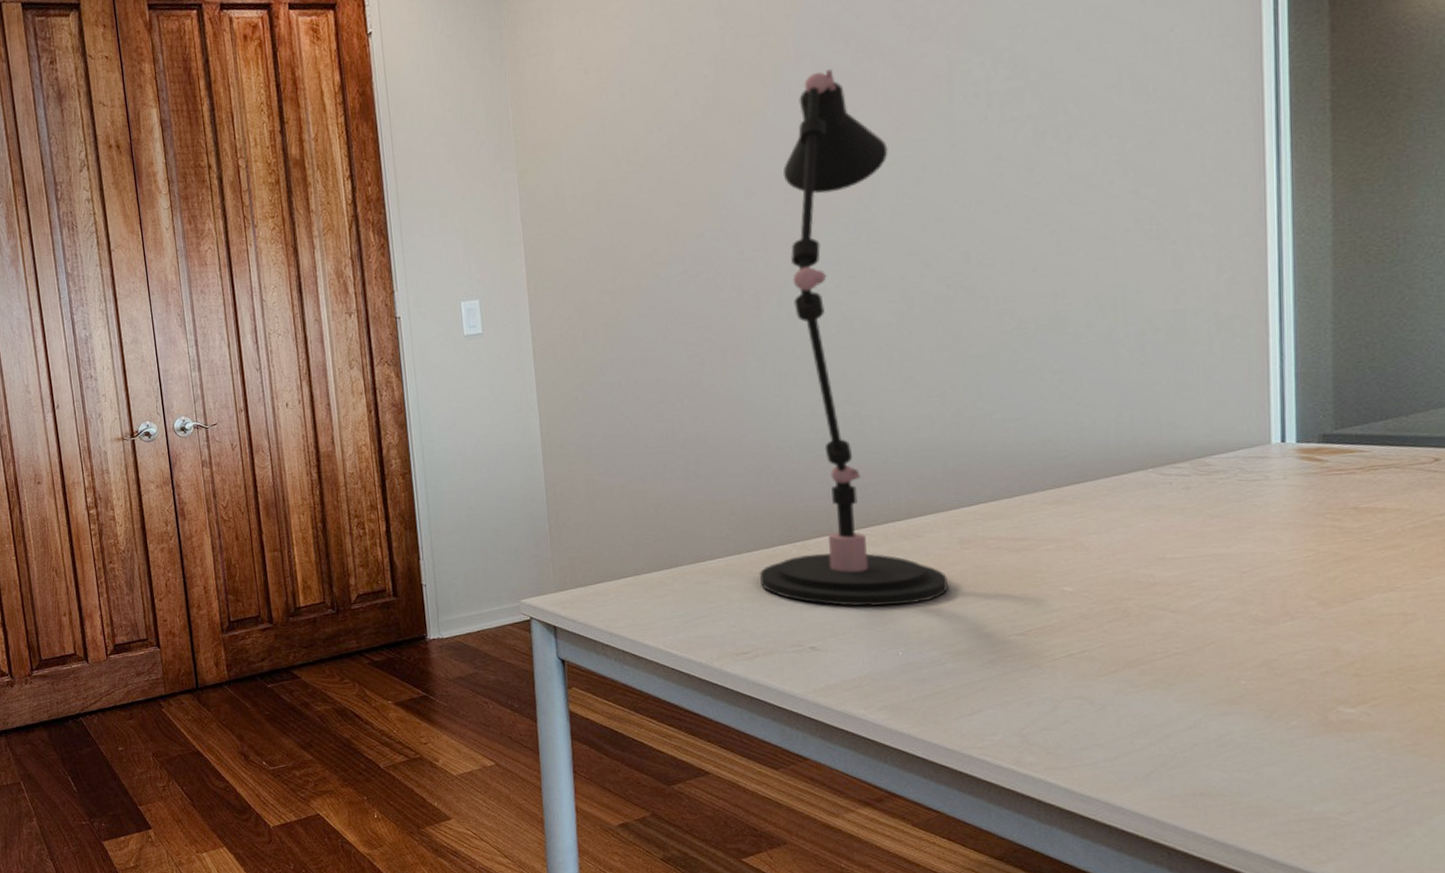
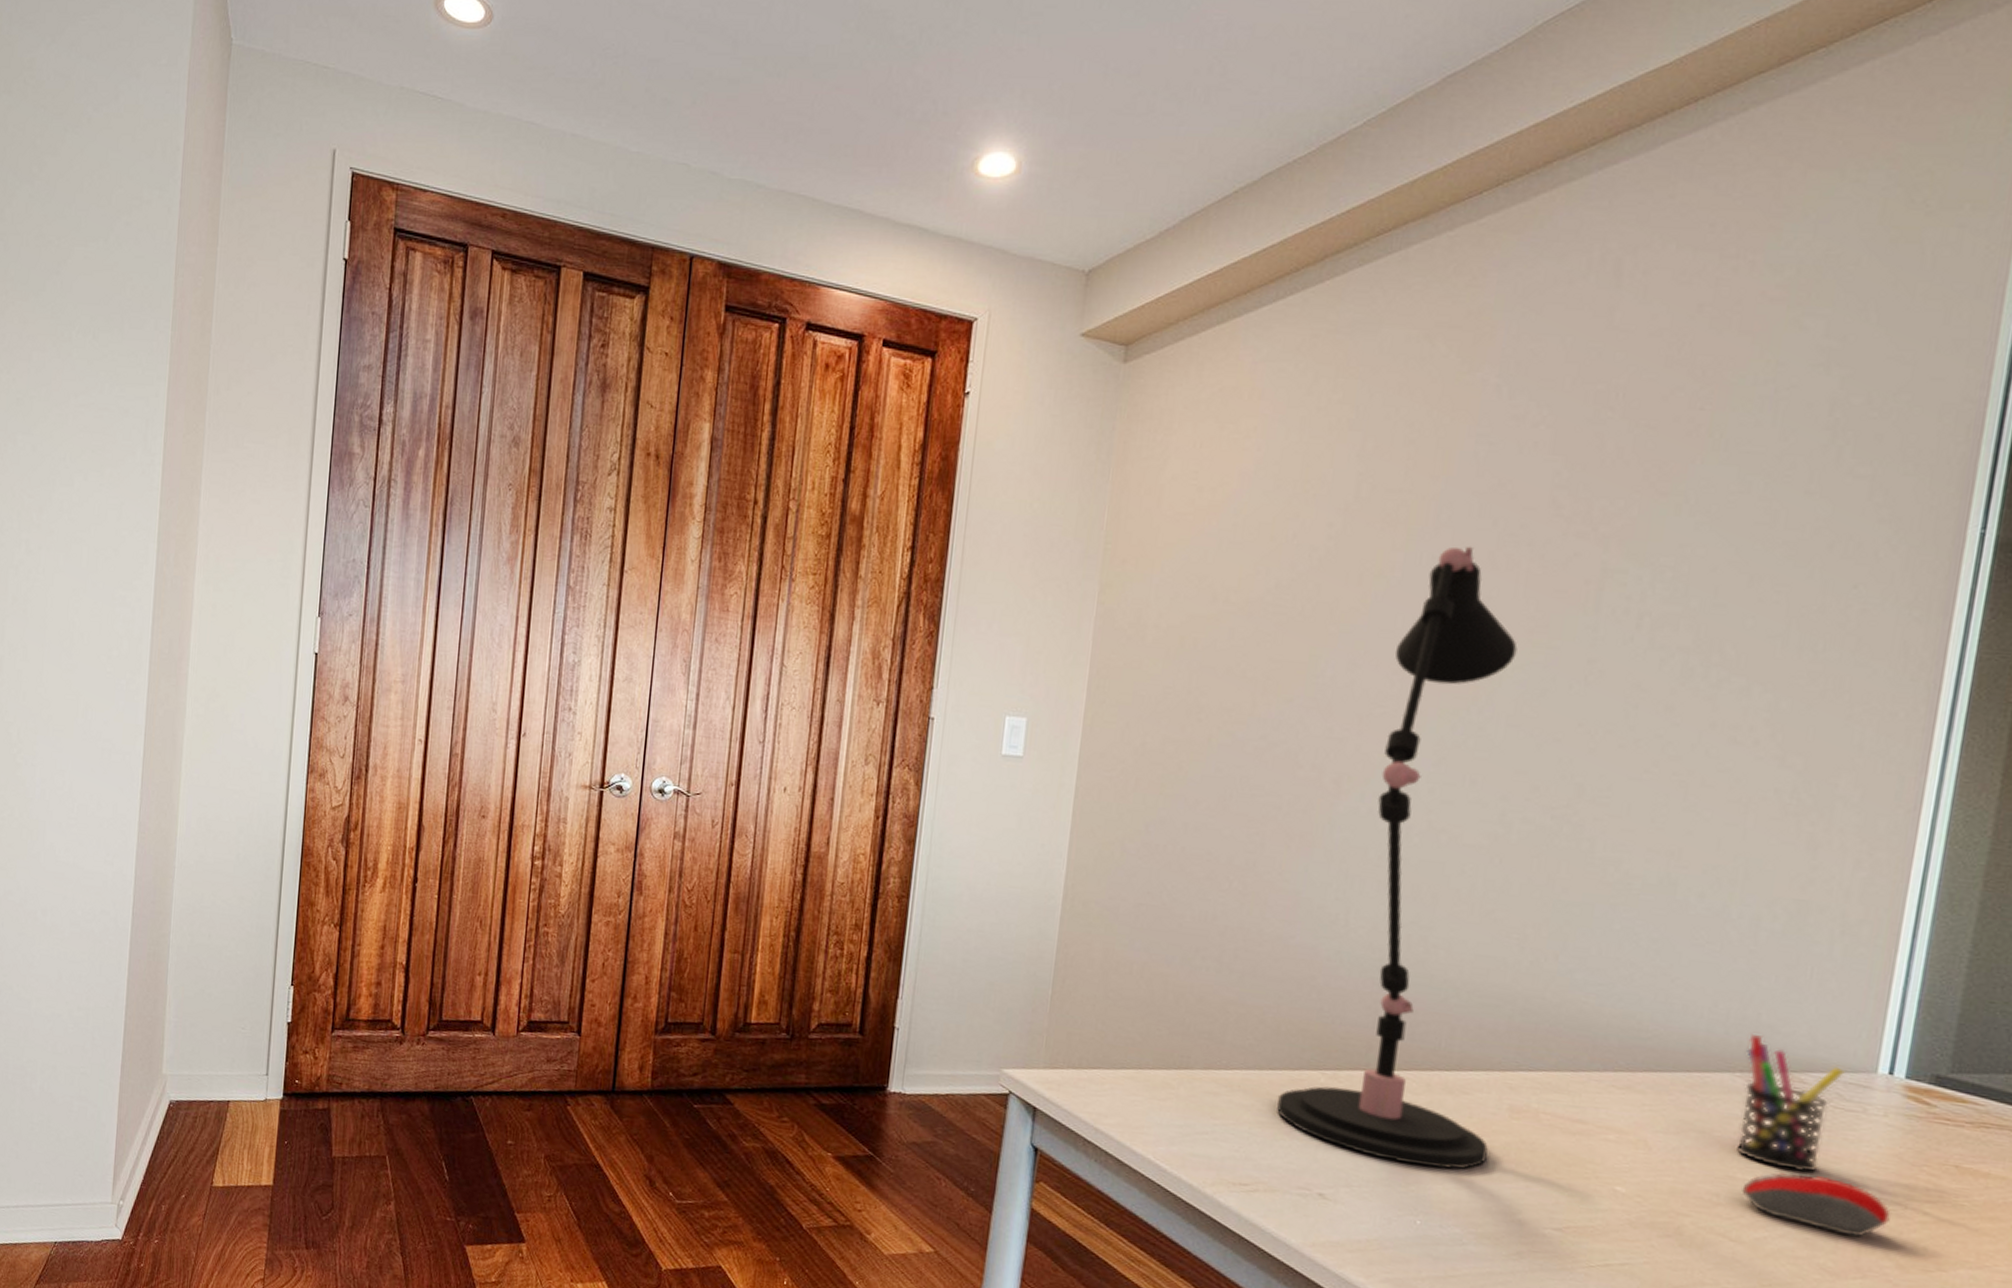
pen holder: none [1154,433,1243,544] -> present [1736,1033,1845,1174]
computer mouse: none [1173,541,1306,587] -> present [1742,1172,1891,1237]

